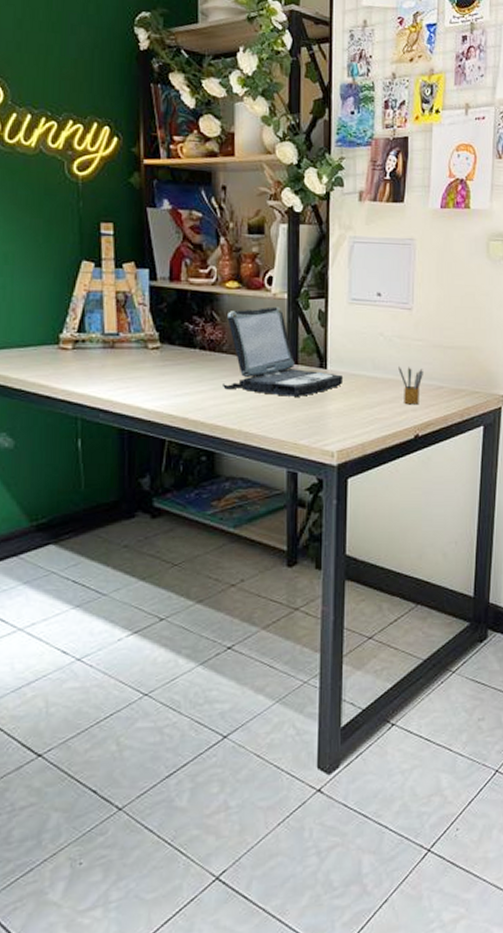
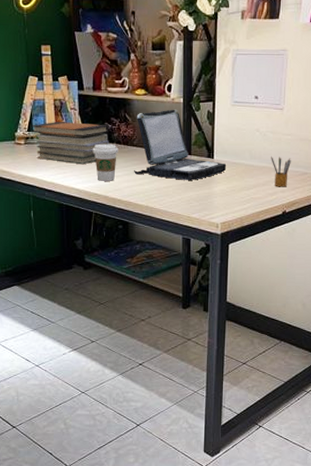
book stack: none [82,320,191,377] -> present [31,122,109,165]
coffee cup: none [167,349,202,398] -> present [92,143,118,181]

